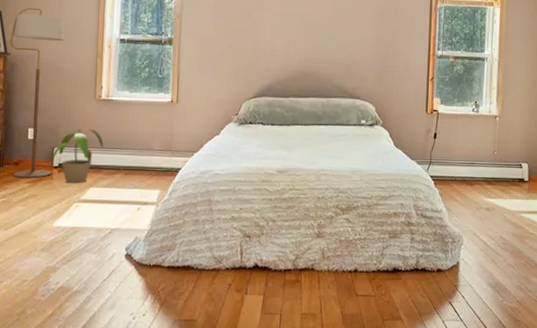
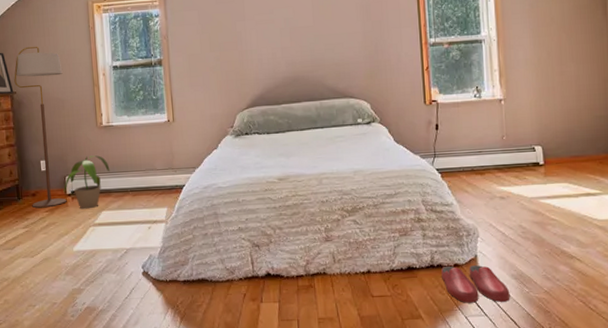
slippers: none [424,270,486,309] -> present [441,265,510,303]

